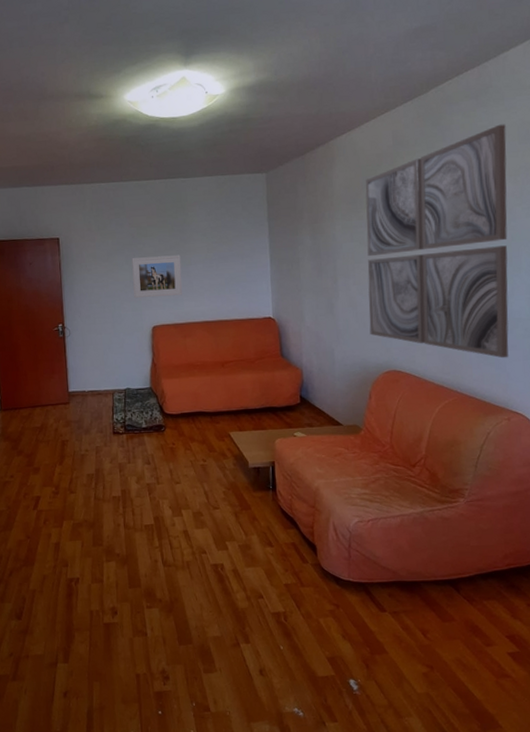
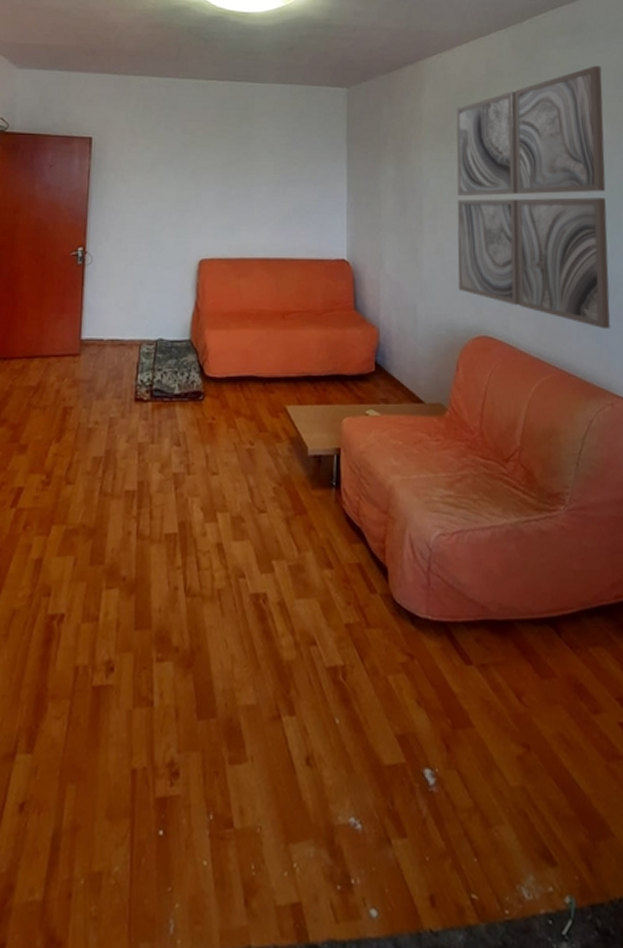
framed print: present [132,255,183,298] -> none [180,172,241,223]

